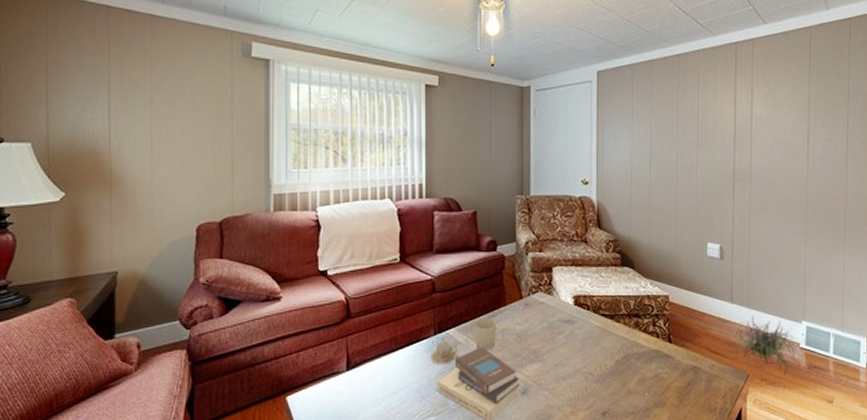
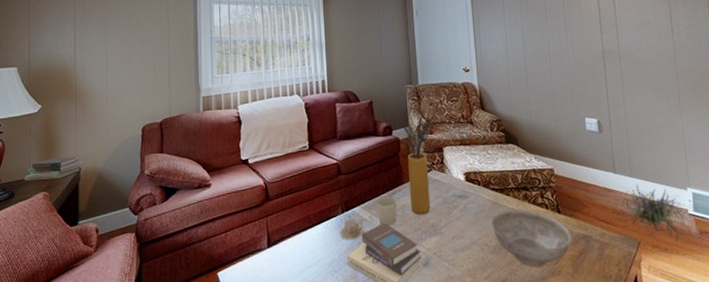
books: none [43,258,120,283] -> present [24,157,83,180]
vase: none [507,214,549,340] -> present [401,101,437,215]
decorative bowl: none [598,337,680,397] -> present [491,208,572,267]

